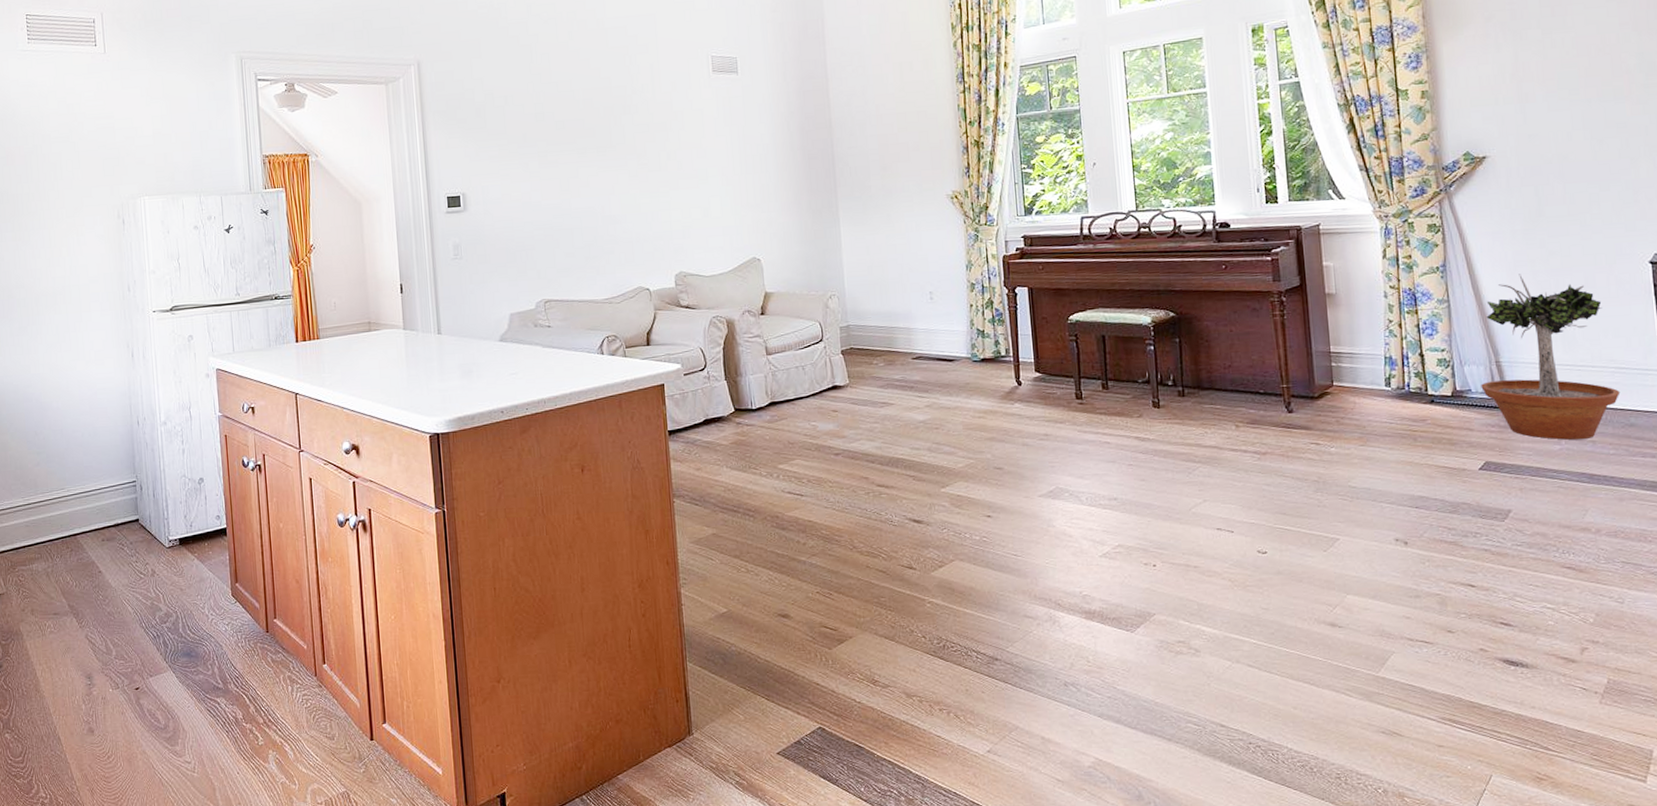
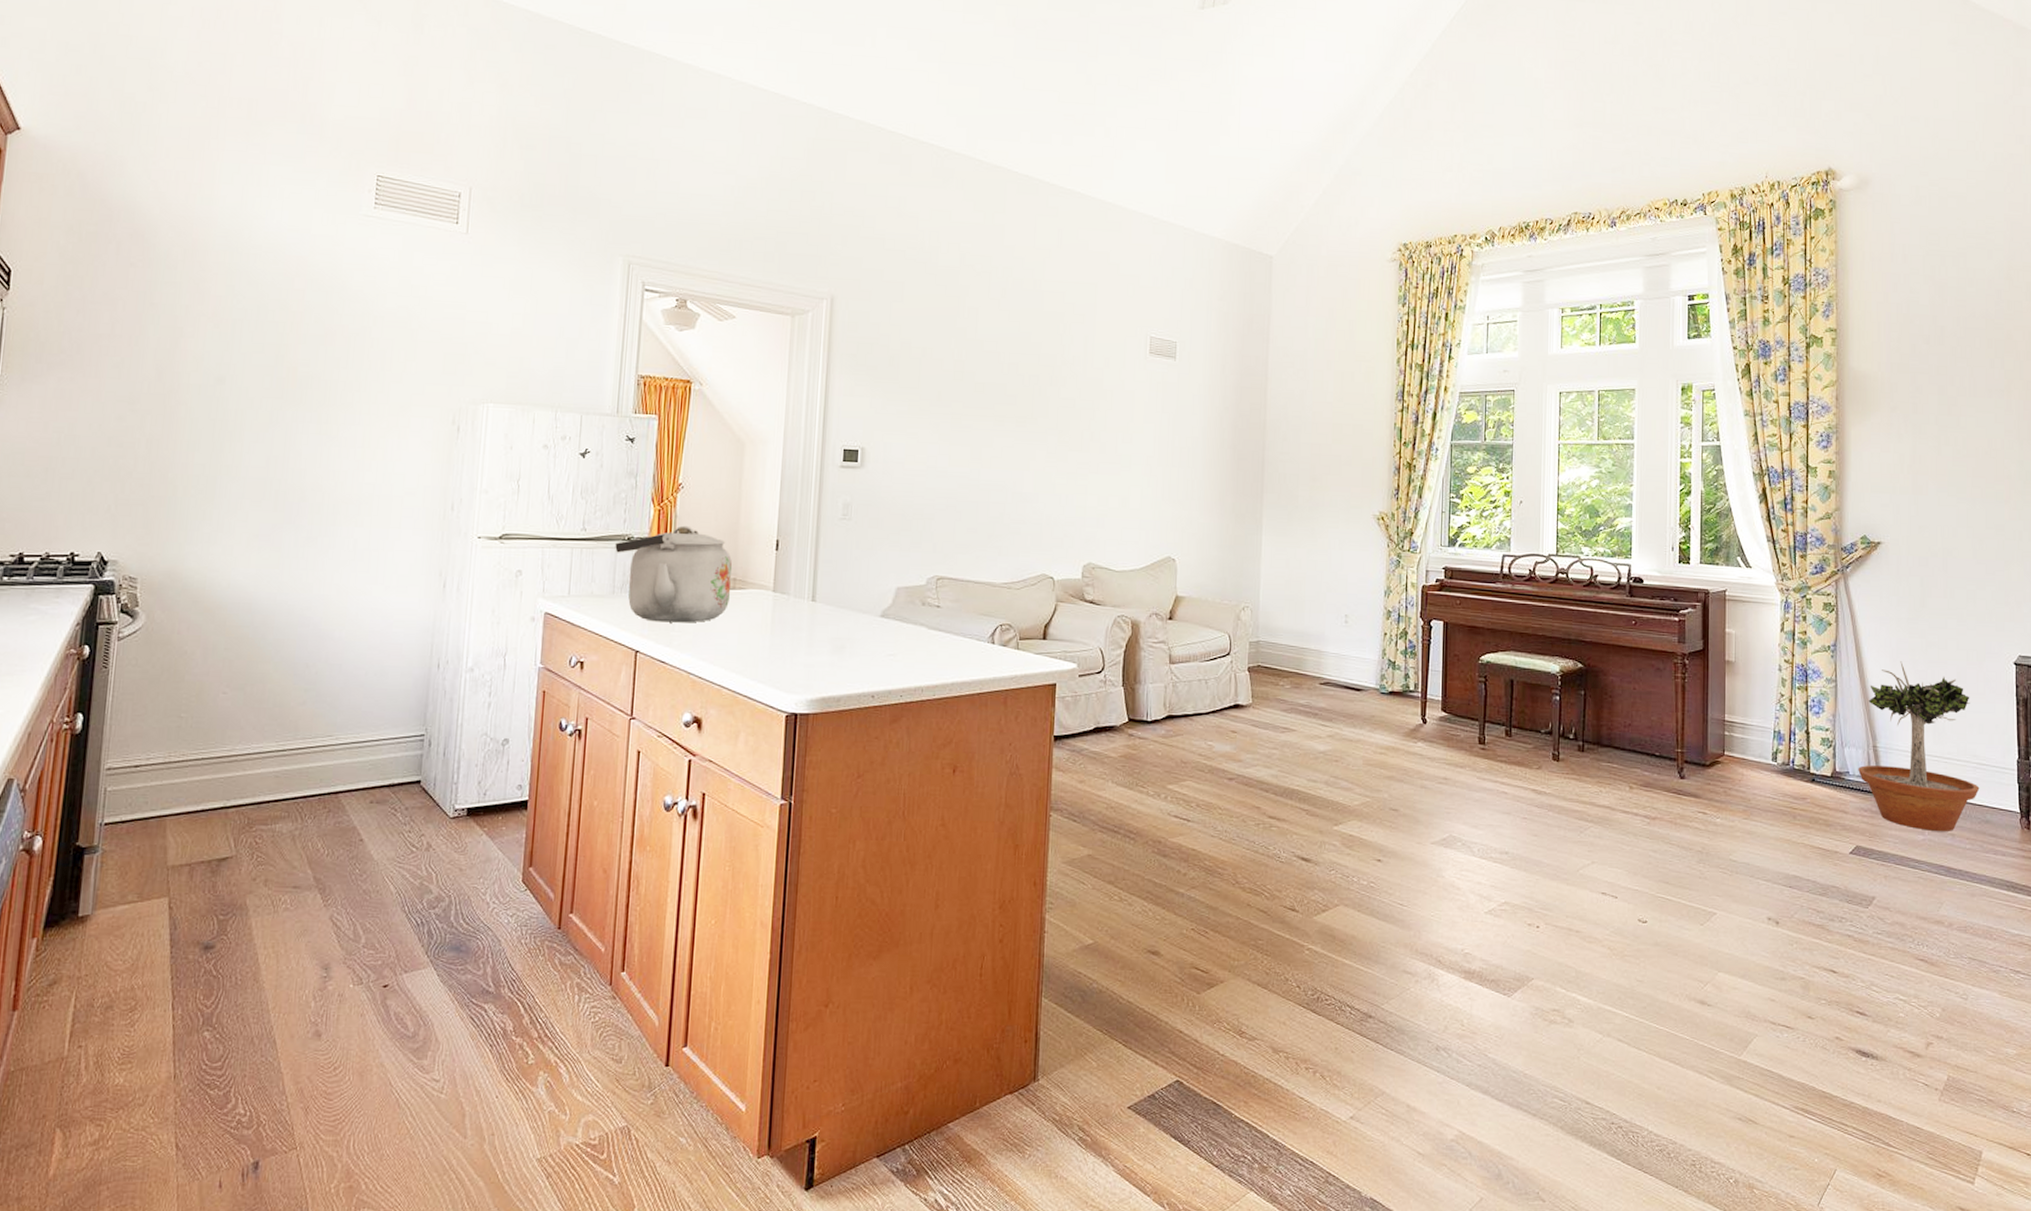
kettle: none [265,281,368,367] -> present [615,525,733,623]

